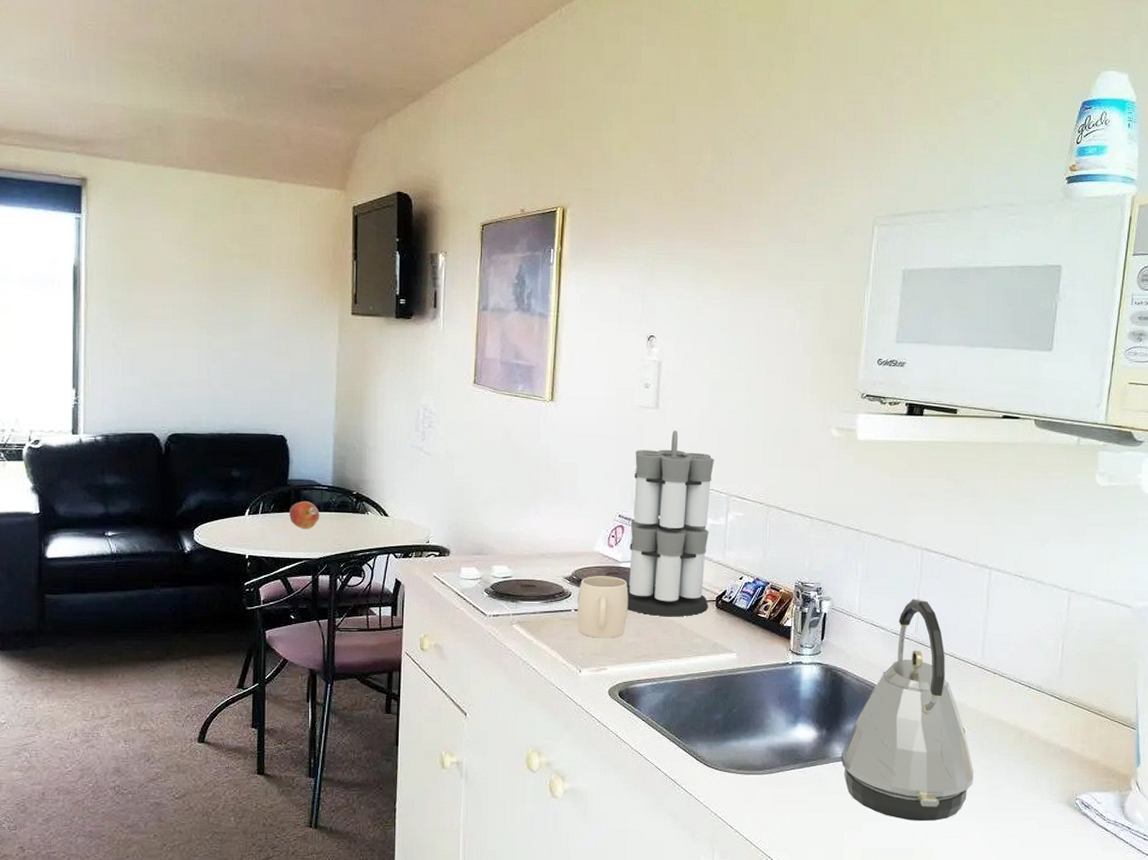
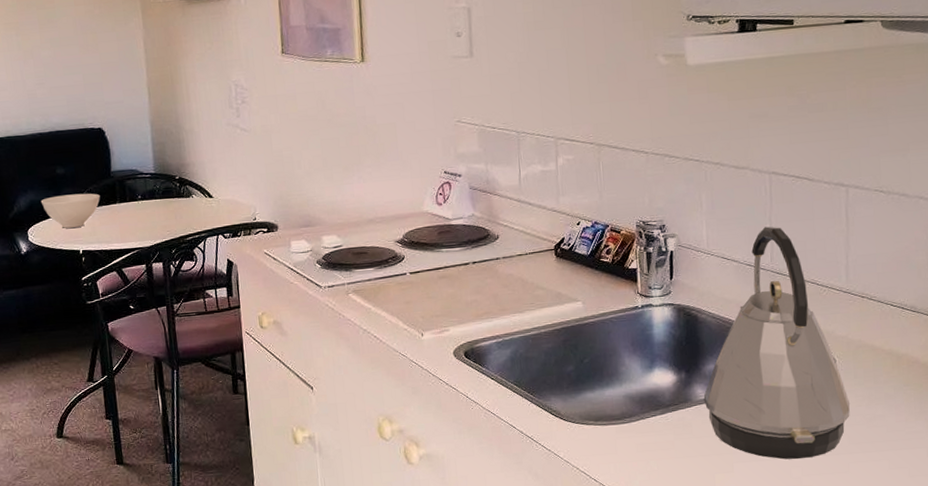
bowl: none [211,498,274,532] -> present [40,193,100,229]
fruit: present [289,501,320,530] -> none [116,191,147,220]
mug: present [577,576,629,638] -> none [411,235,465,300]
spice rack: present [627,431,714,617] -> none [454,78,547,271]

